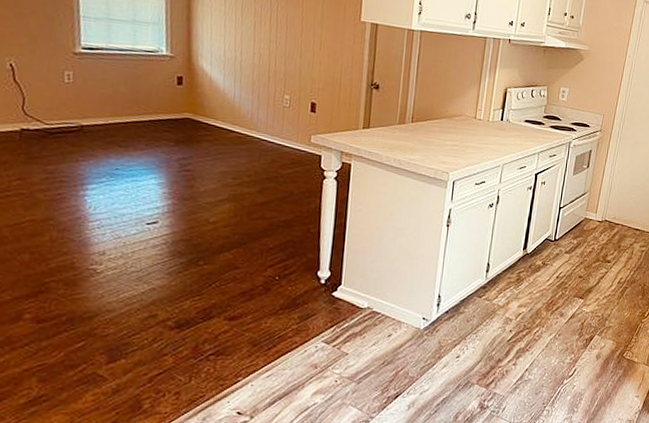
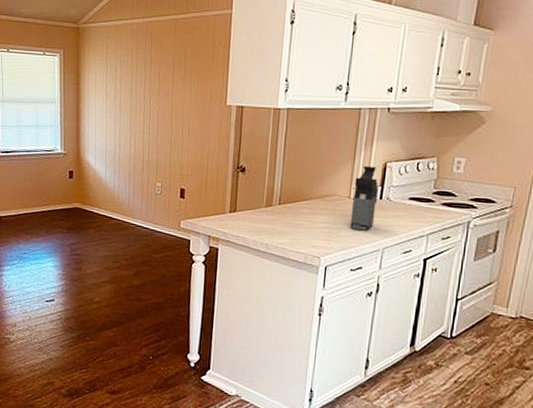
coffee maker: none [475,89,500,149] -> present [350,165,379,231]

